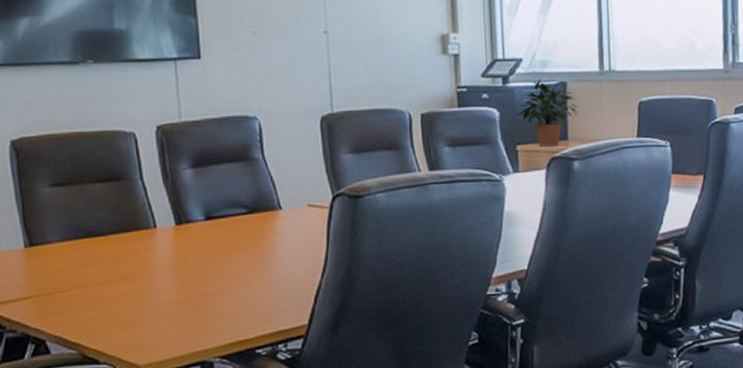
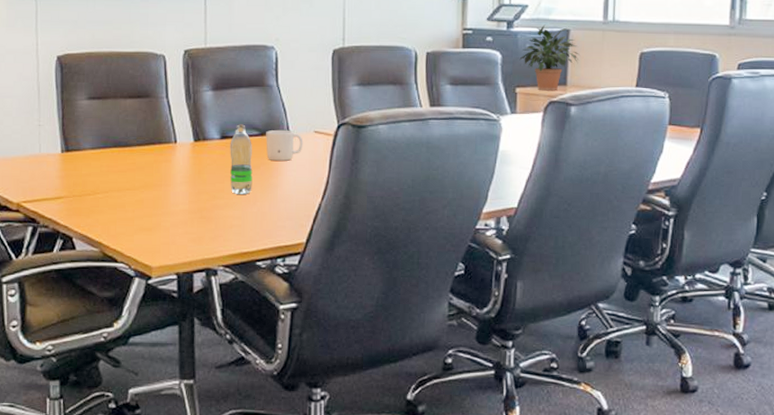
bottle: none [216,202,245,279] -> present [230,124,253,194]
mug: none [255,205,297,239] -> present [266,129,304,161]

